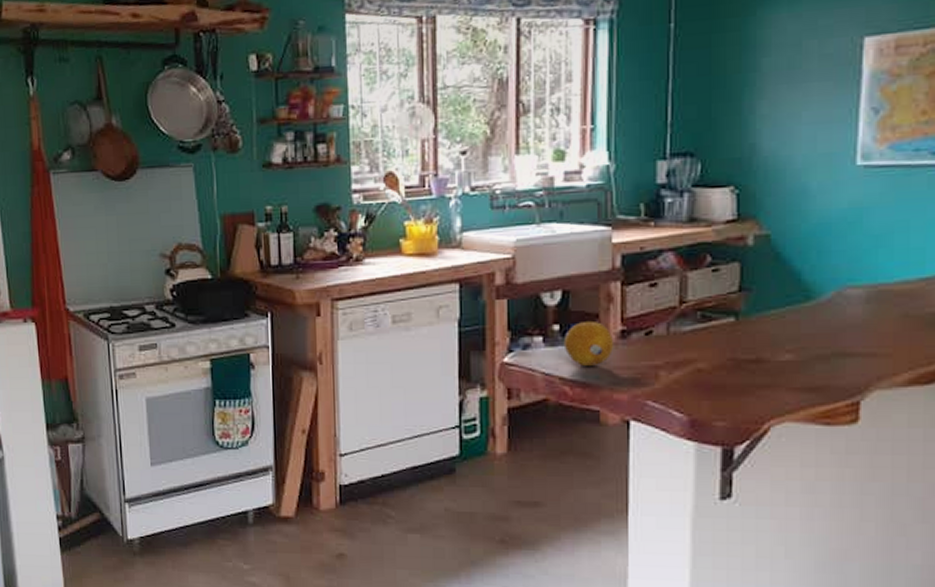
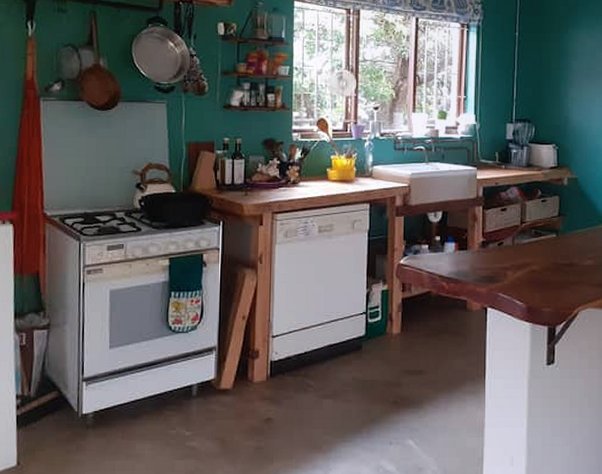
fruit: present [563,320,615,366] -> none [442,234,478,267]

